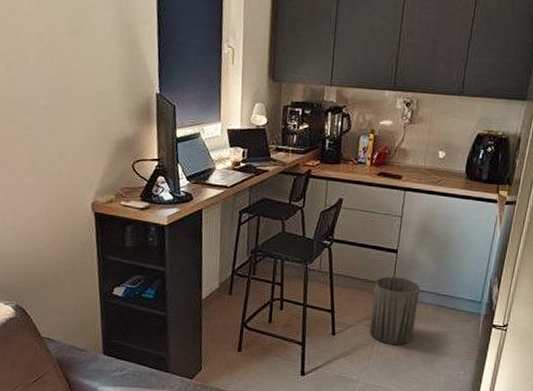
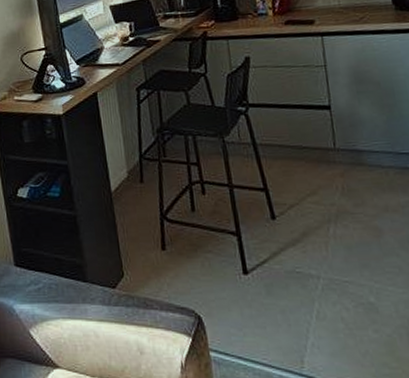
trash can: present [369,276,421,345] -> none [311,138,378,225]

